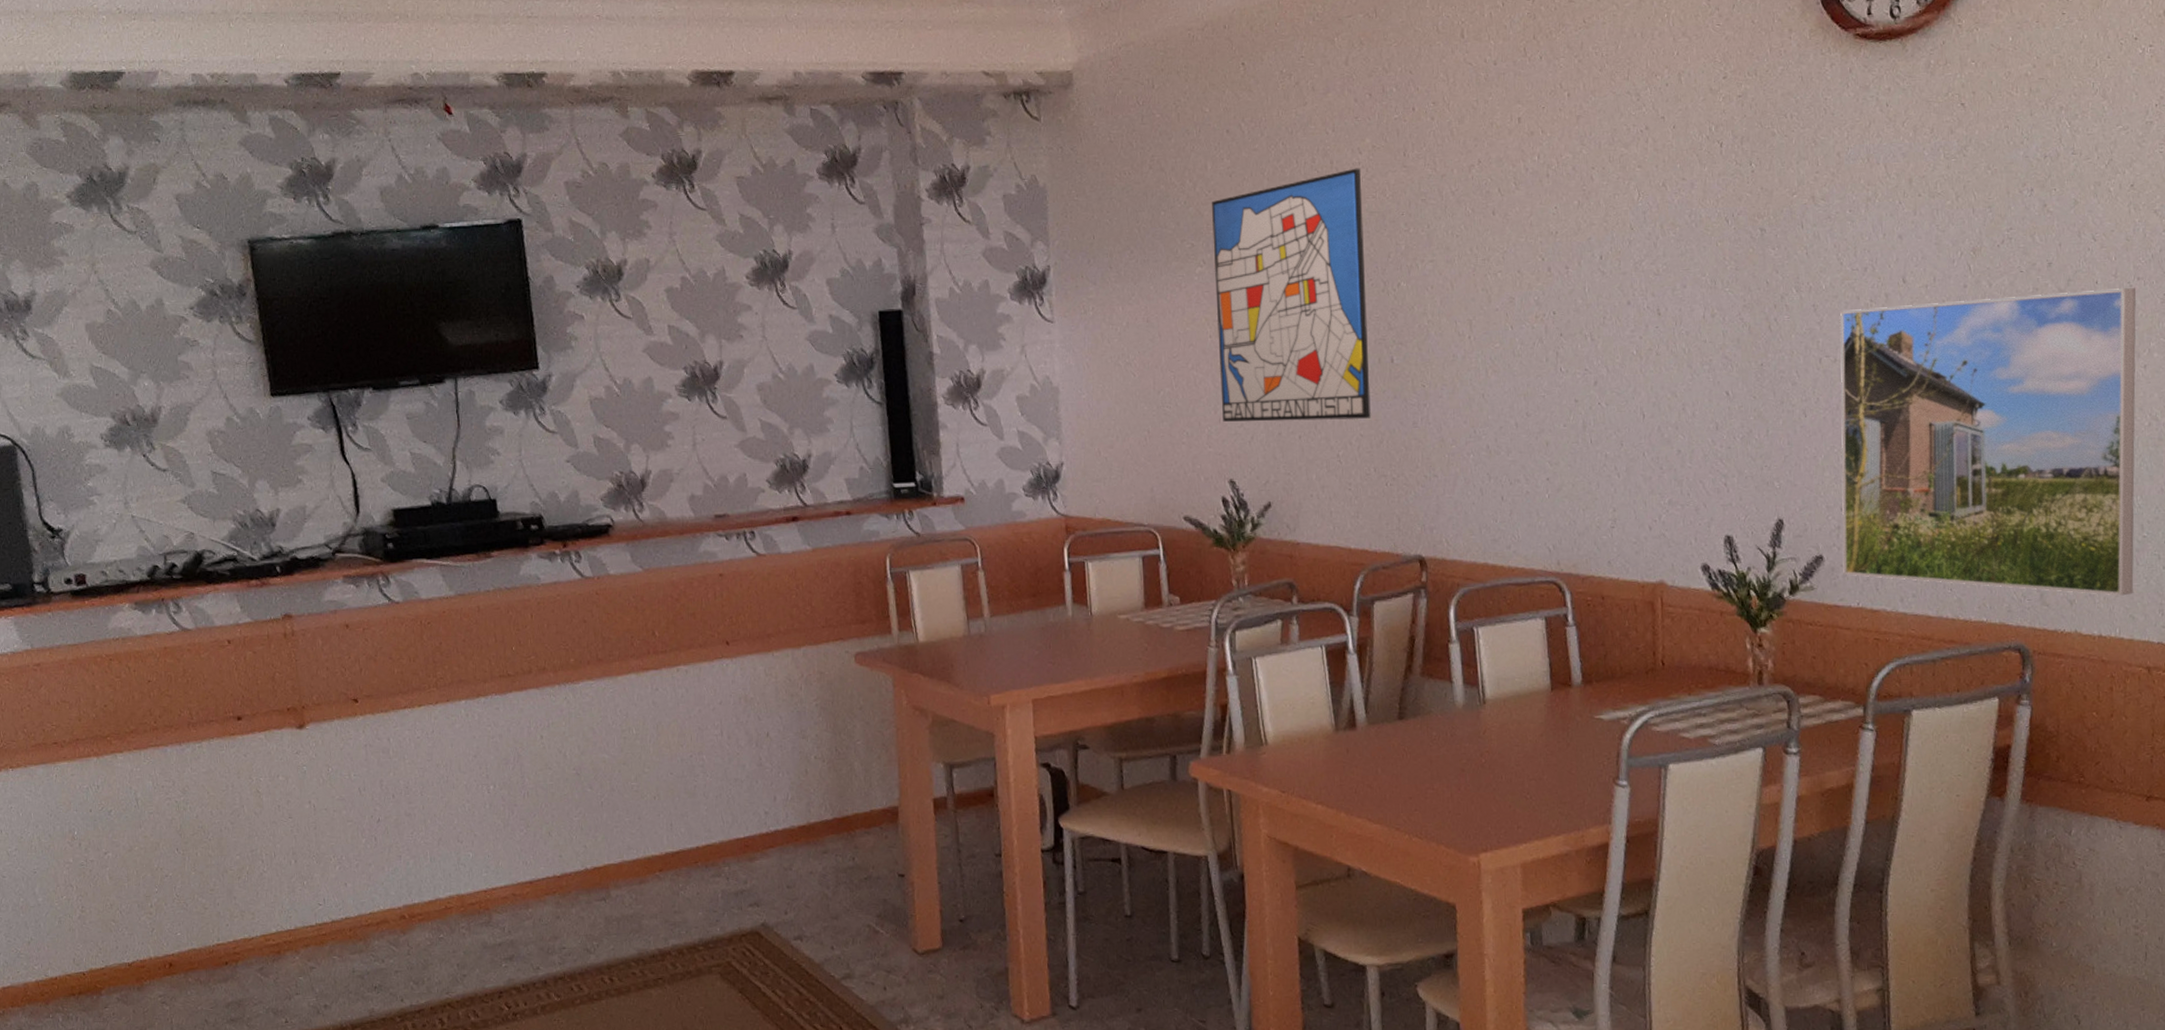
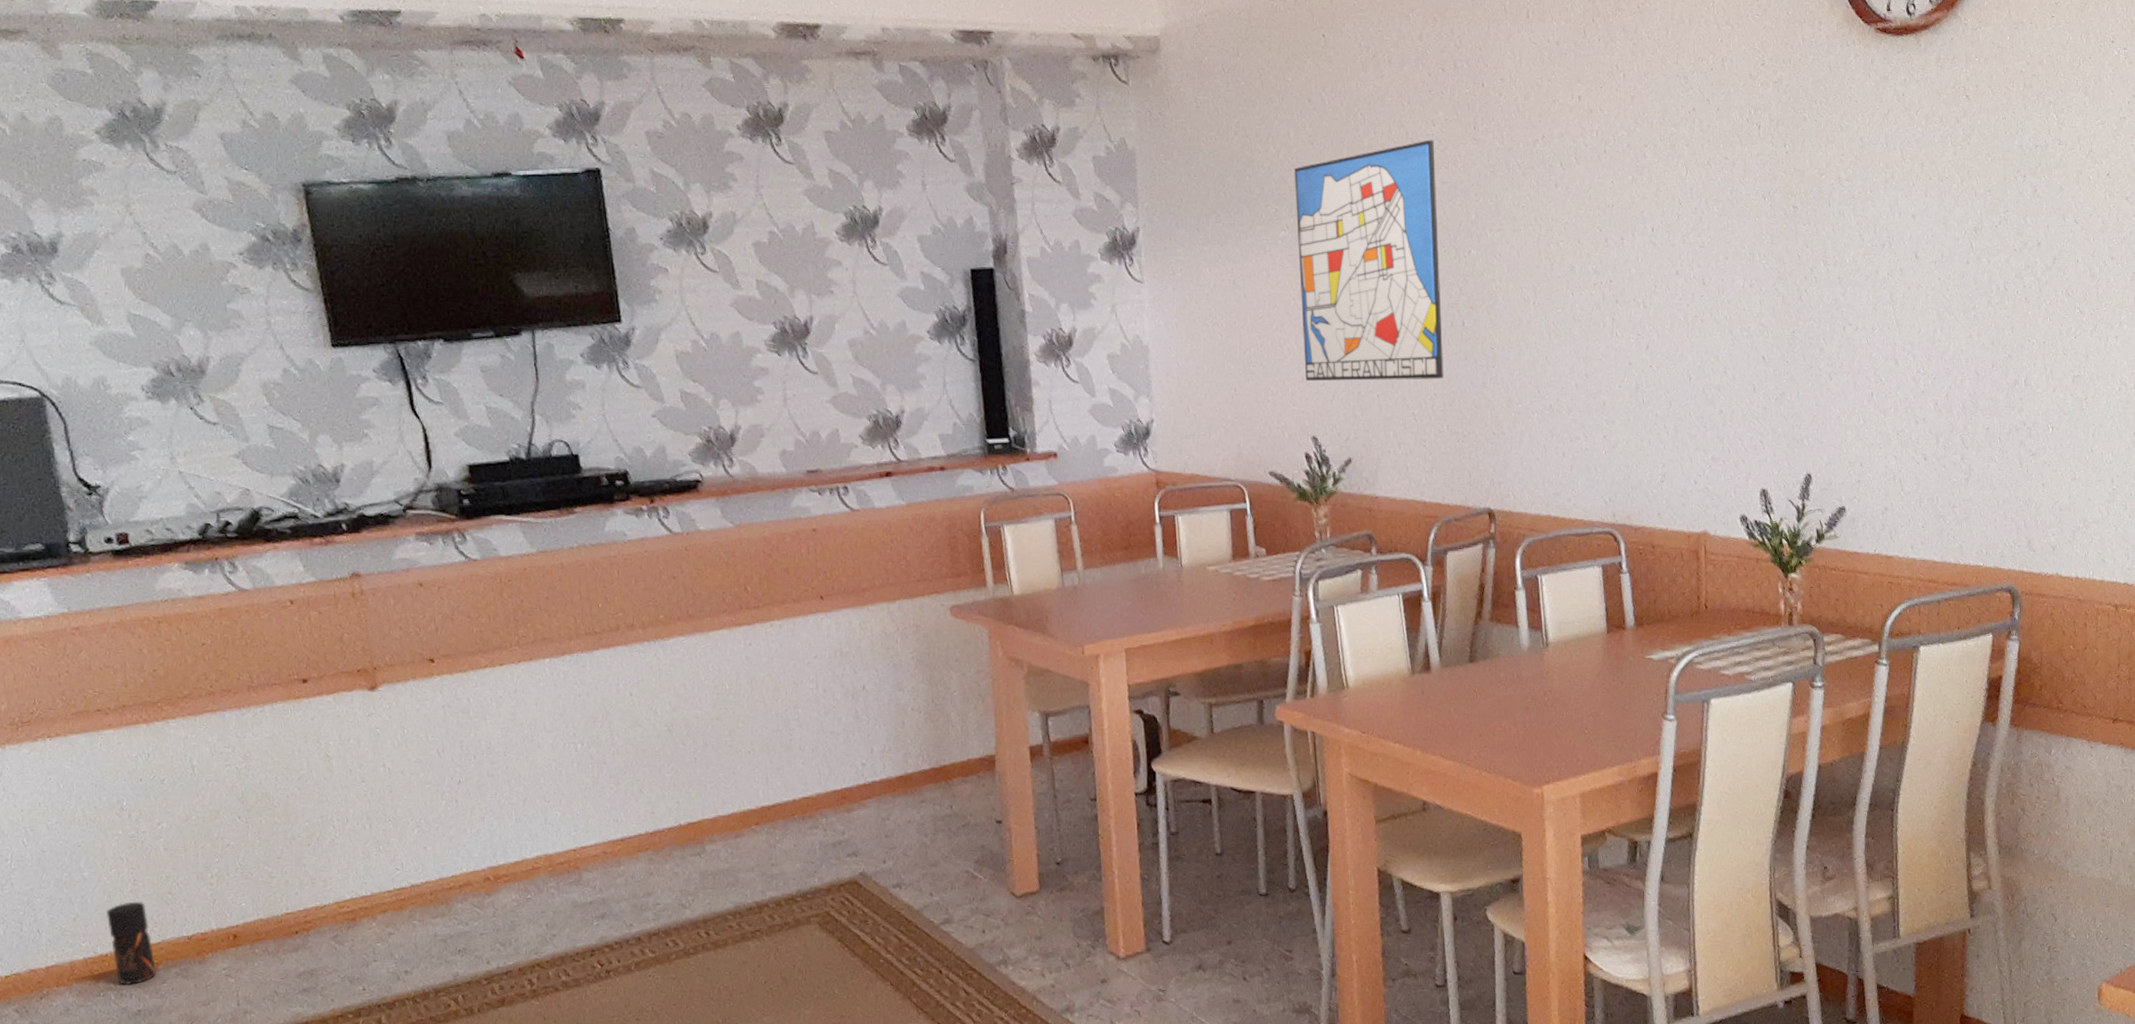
pepper grinder: none [56,927,100,1009] -> present [106,901,156,986]
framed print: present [1839,288,2136,596] -> none [1861,267,2110,542]

